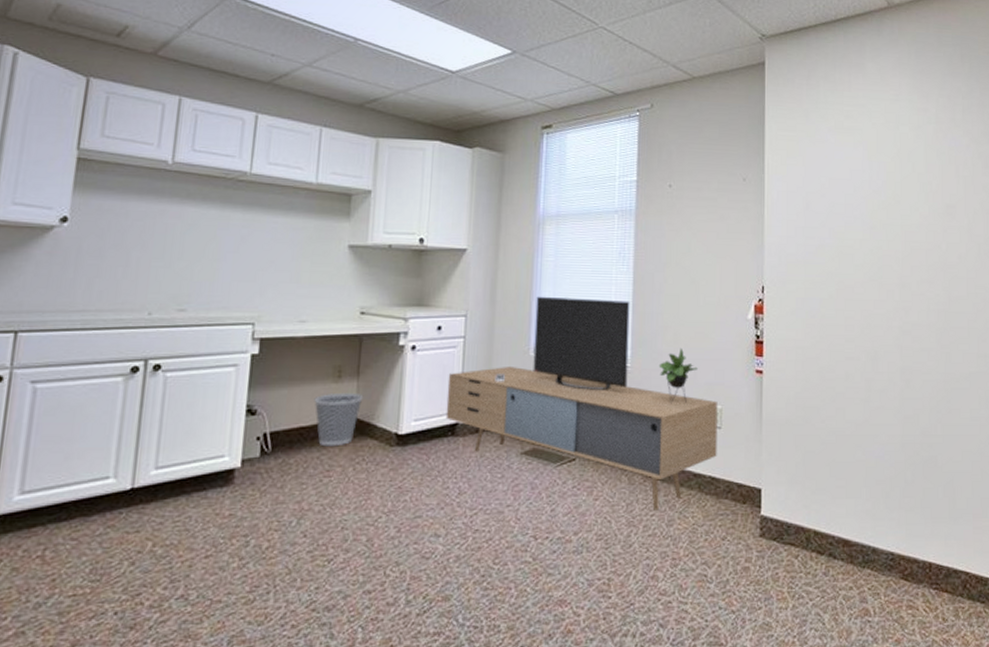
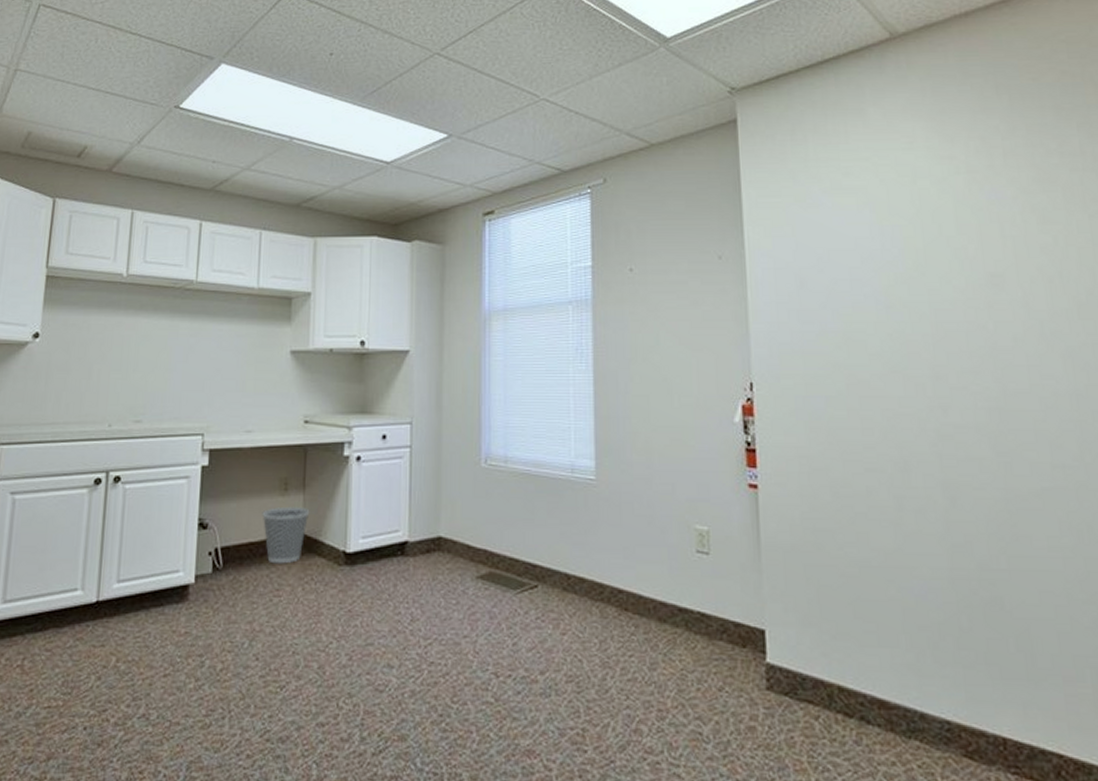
media console: present [445,296,718,510] -> none [394,400,706,650]

